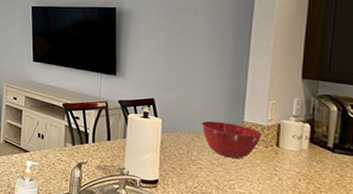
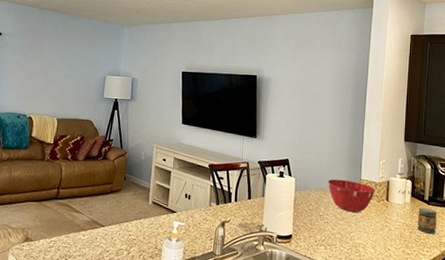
jar: none [316,155,344,186] -> present [417,207,437,234]

